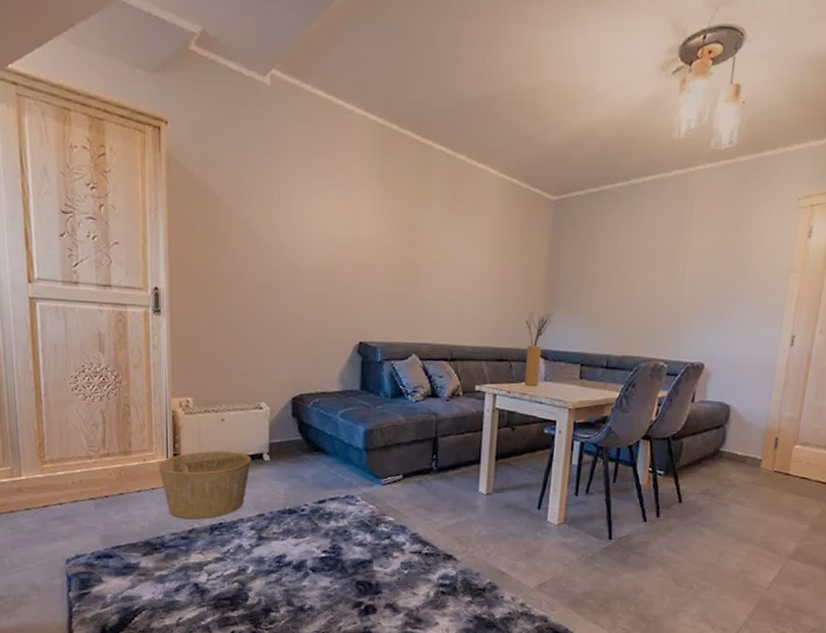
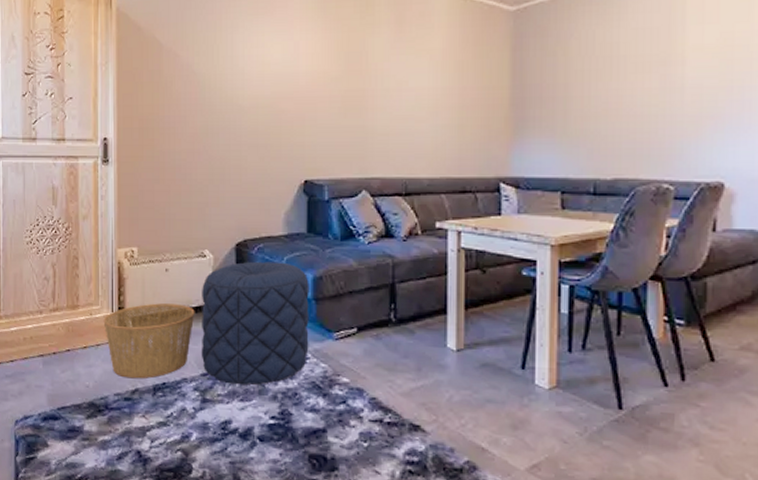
pouf: none [258,414,361,524] -> present [202,261,309,385]
vase: present [525,312,553,388] -> none [490,134,522,222]

